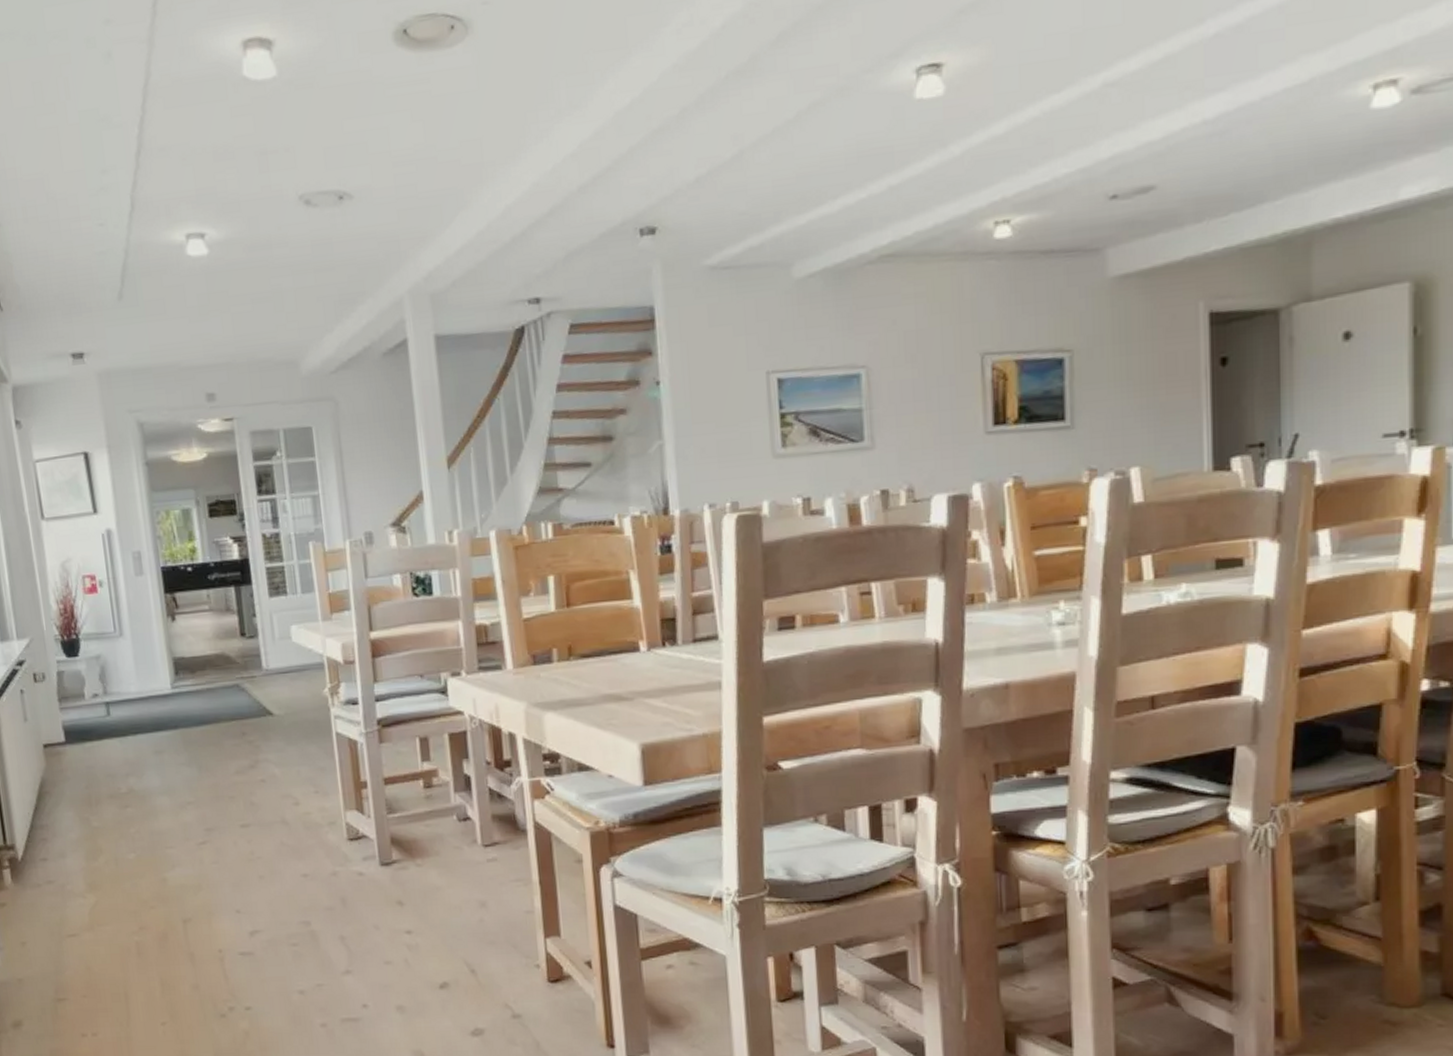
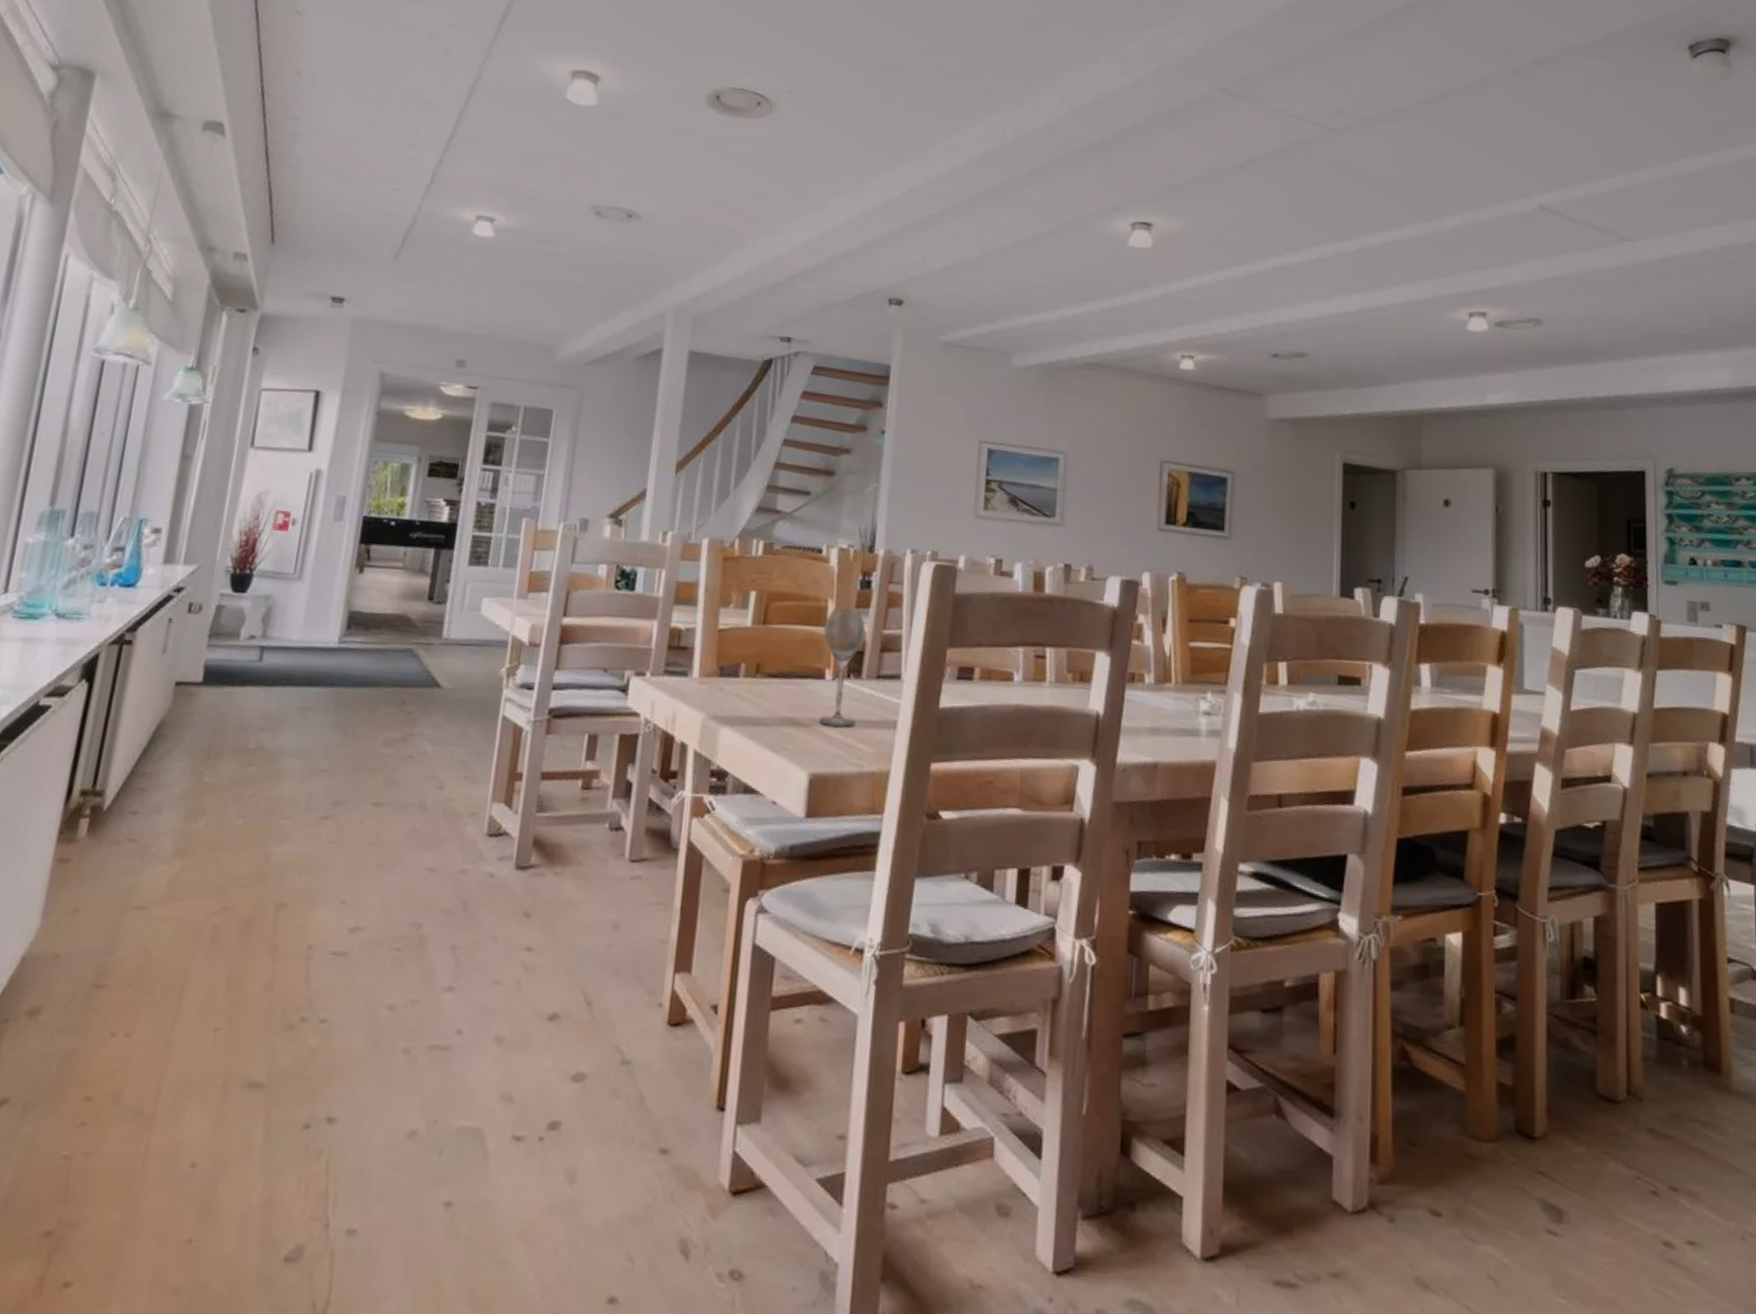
wineglass: none [630,577,679,696] -> present [819,608,866,727]

